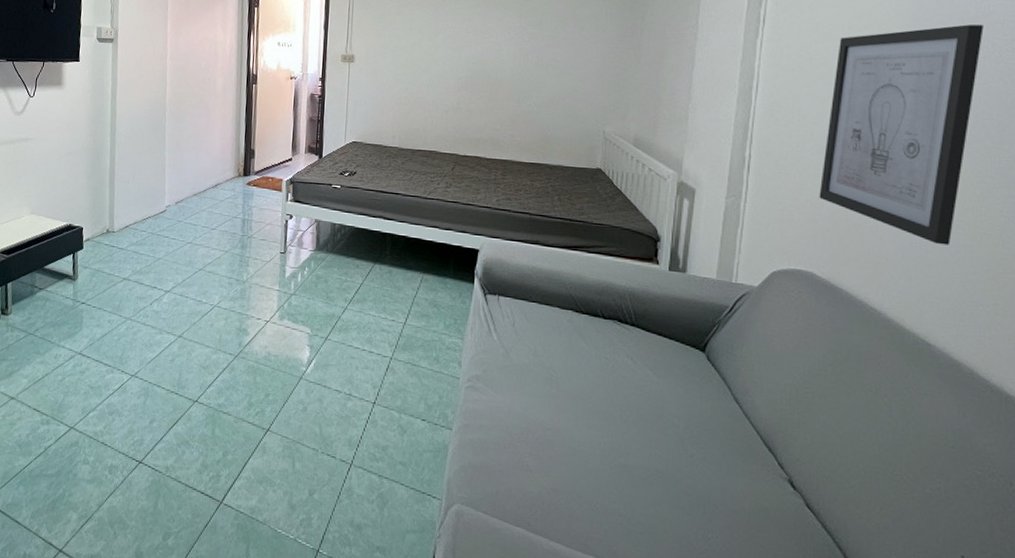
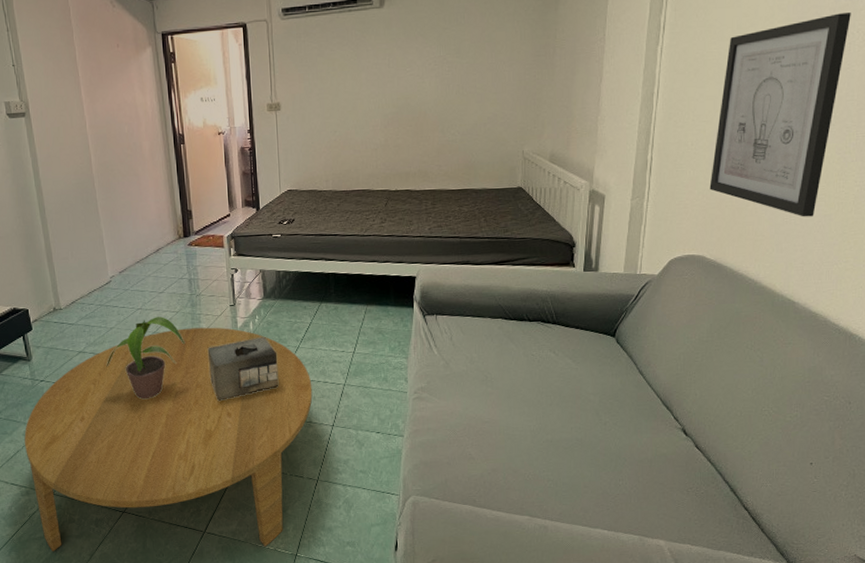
coffee table: none [54,269,356,534] -> present [24,327,313,551]
potted plant: none [147,253,230,340] -> present [106,317,186,400]
tissue box: none [250,290,323,354] -> present [207,336,279,401]

